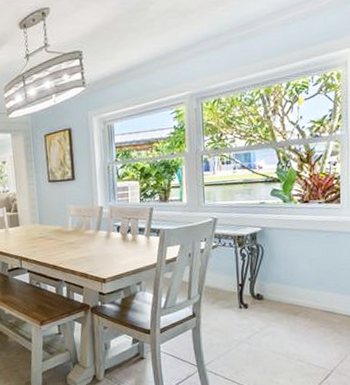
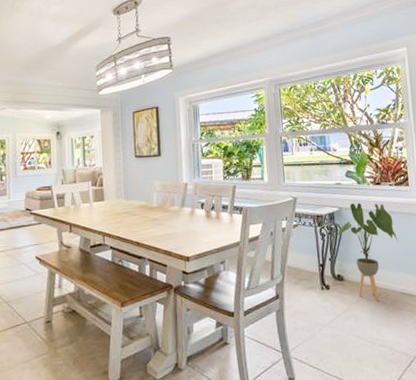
house plant: none [258,222,324,319] -> present [337,202,398,301]

